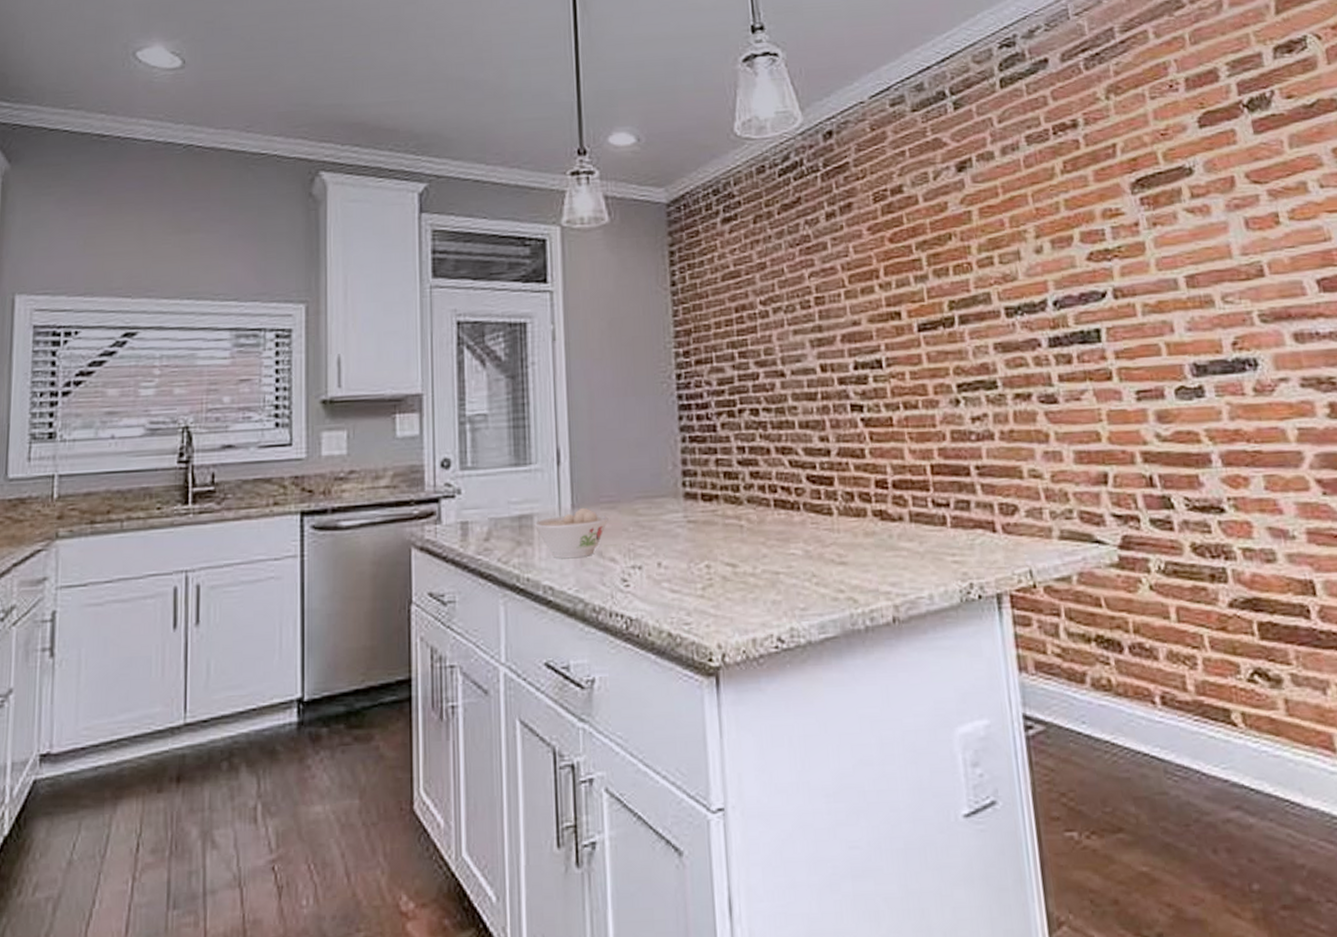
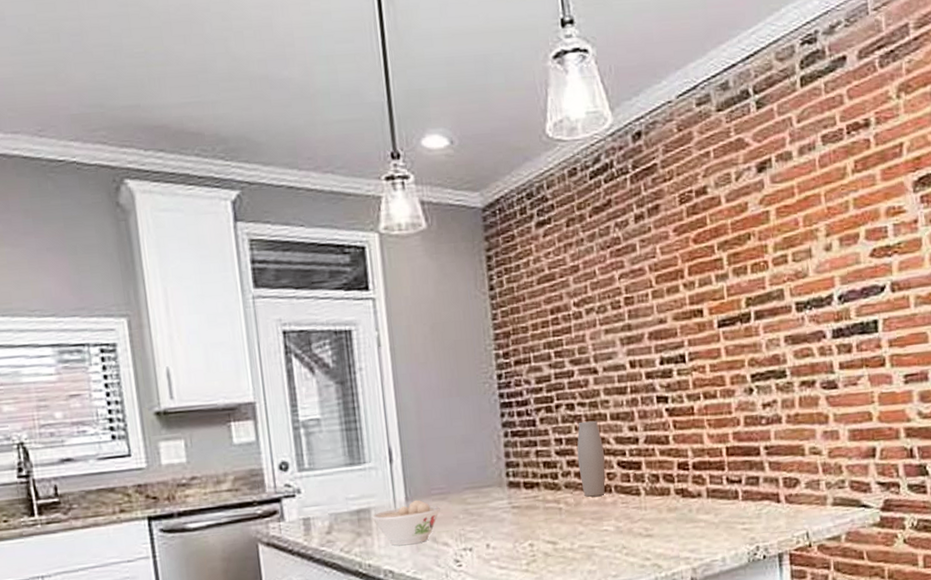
vase: none [761,428,793,514] -> present [577,420,606,497]

